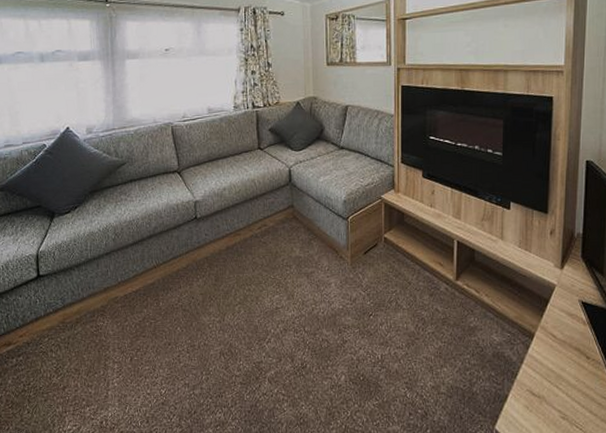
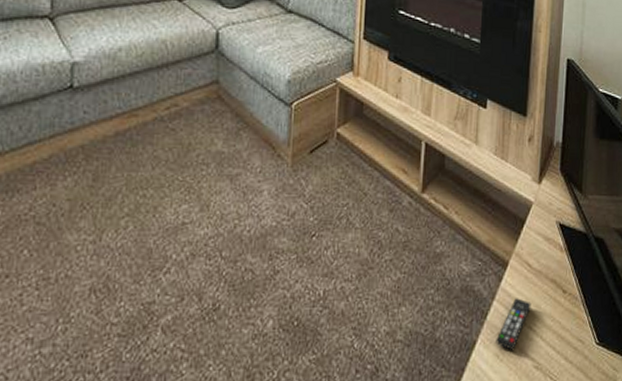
remote control: none [525,362,557,404] -> present [496,298,531,351]

